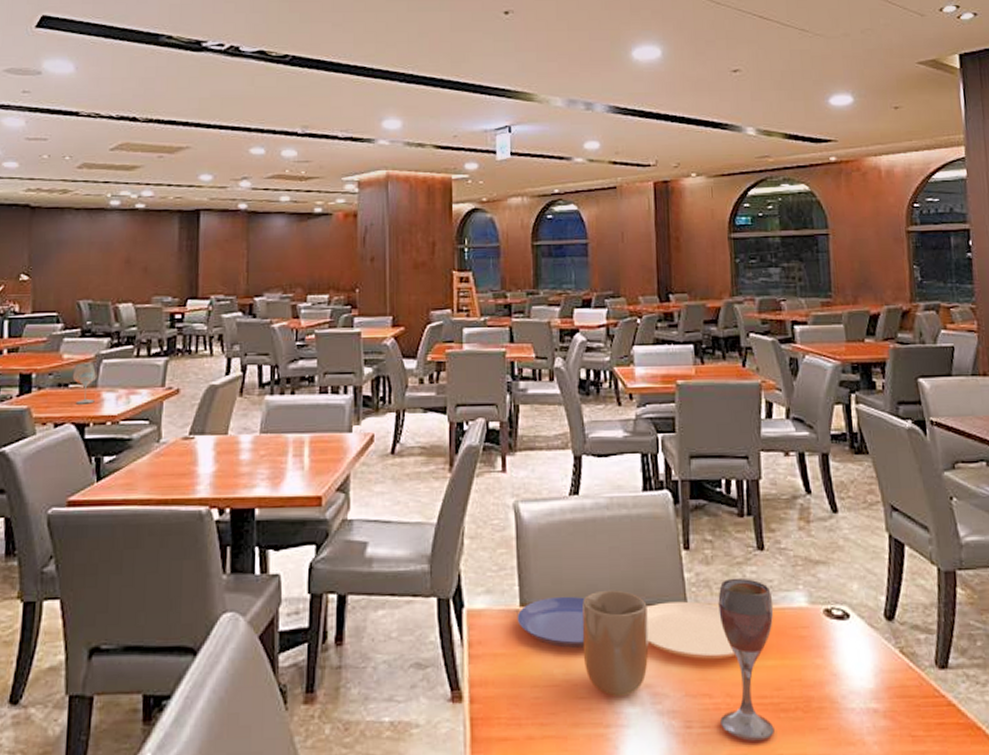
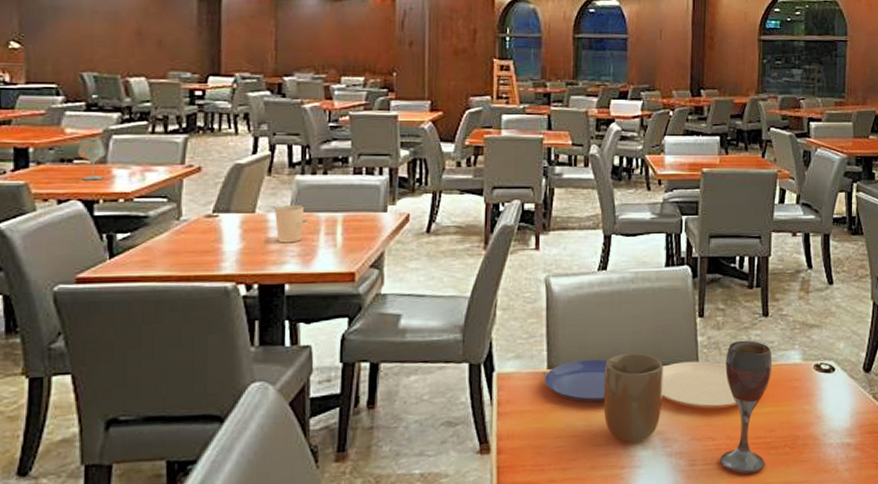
cup: none [246,426,278,466] -> present [275,205,309,243]

